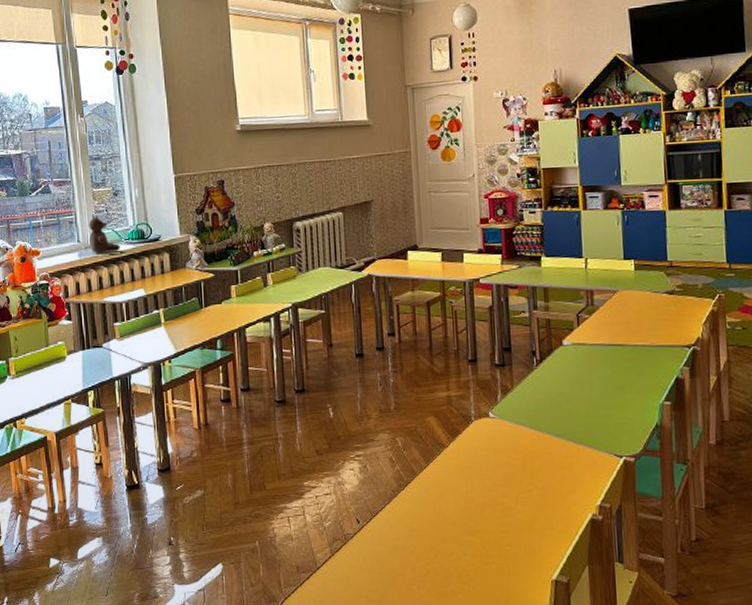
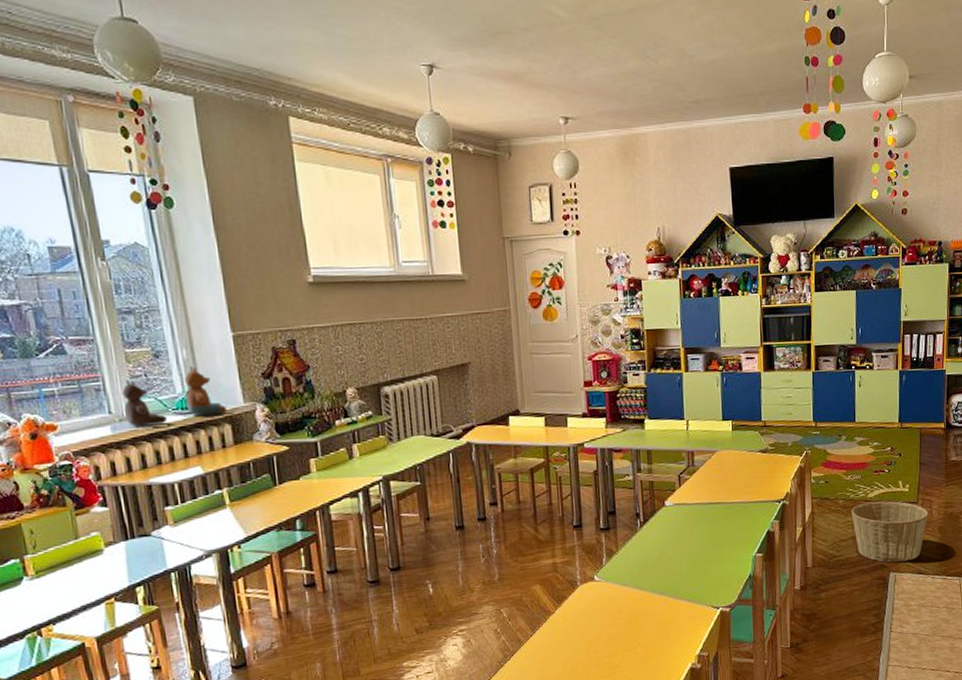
stuffed toy: none [135,203,166,246] -> present [185,366,227,416]

